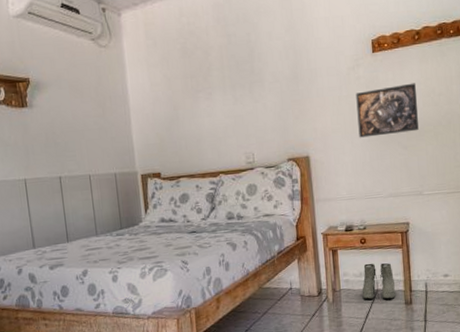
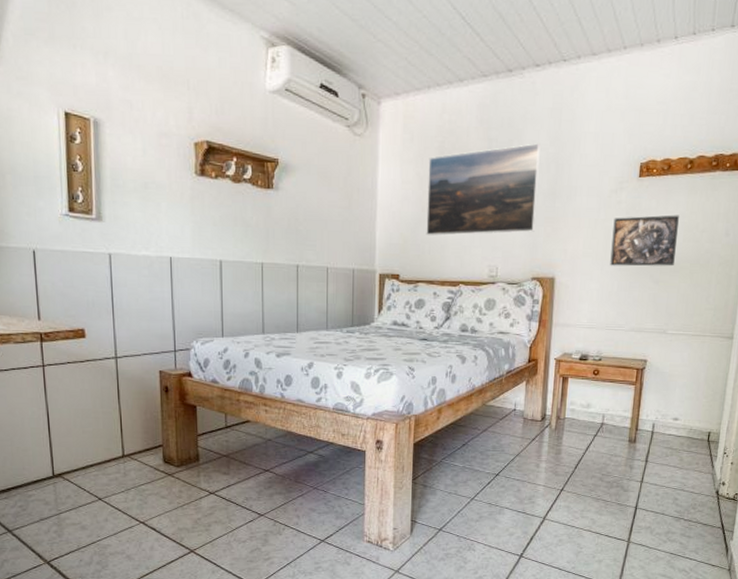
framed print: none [173,33,284,132] -> present [426,143,541,236]
boots: present [362,263,395,300] -> none [586,395,622,435]

